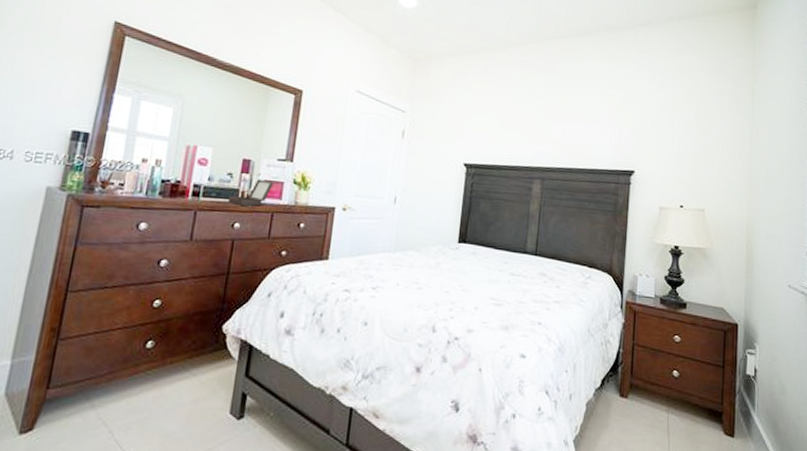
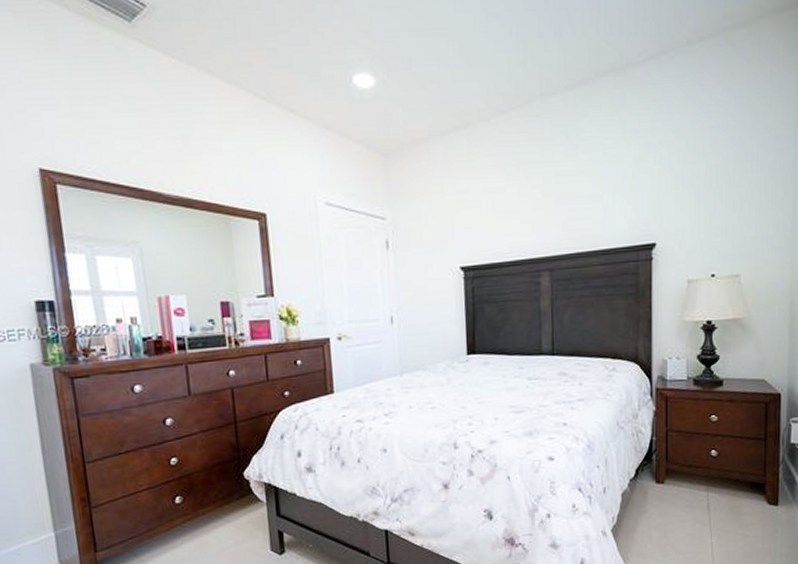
jewelry box: present [227,179,274,208] -> none [216,320,260,353]

